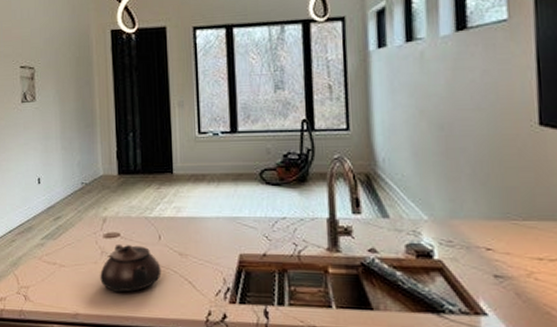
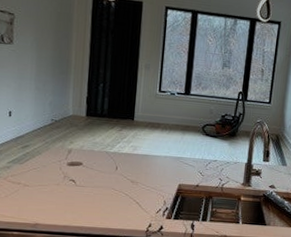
teapot: present [100,243,161,293] -> none [61,171,115,208]

